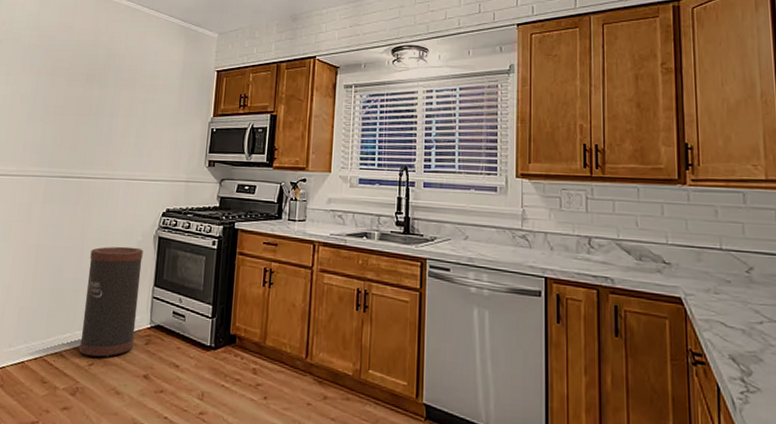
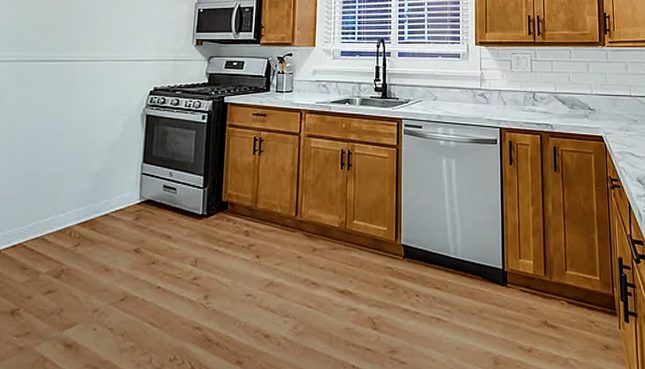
trash can: present [79,246,143,359] -> none [63,126,131,237]

